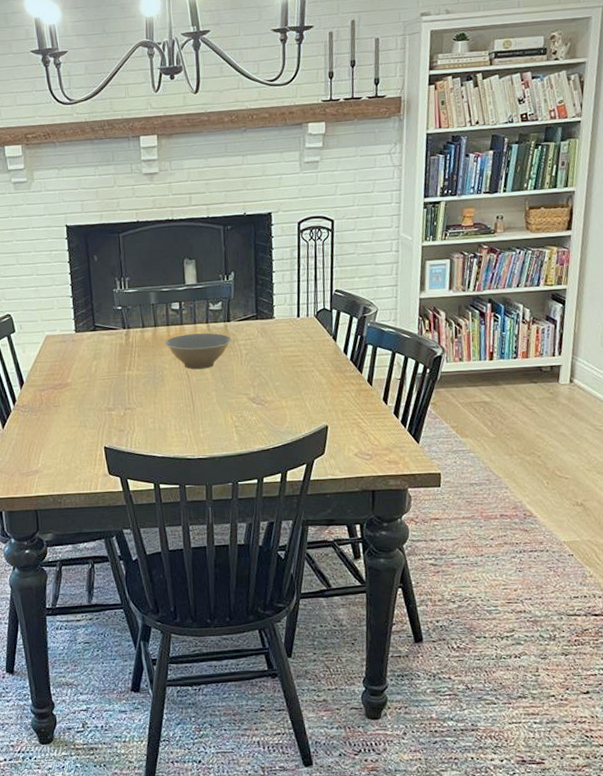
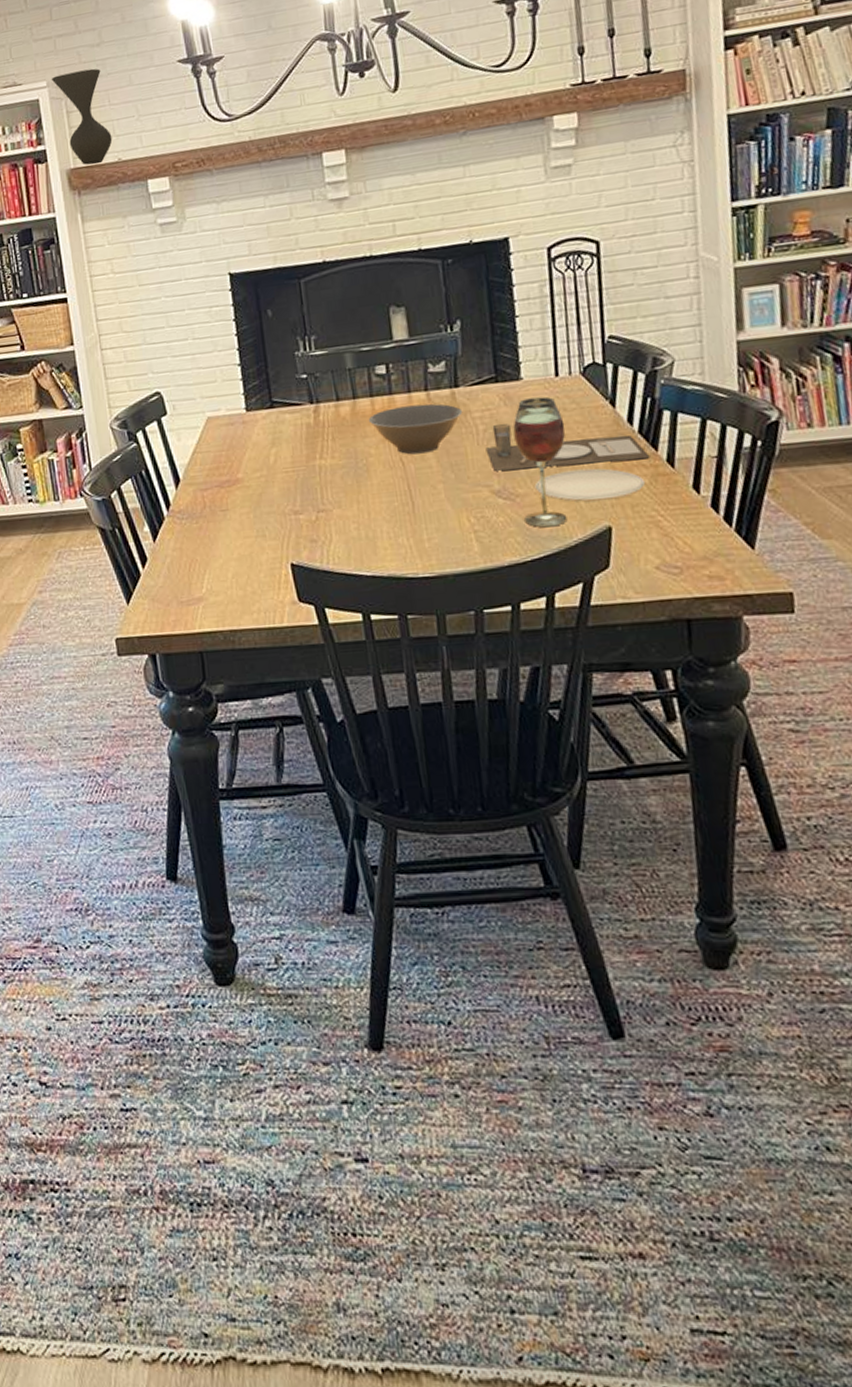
place setting: none [246,349,357,384] -> present [485,423,651,471]
wineglass: none [266,331,302,425] -> present [513,396,568,528]
plate: none [278,384,353,408] -> present [534,468,646,503]

